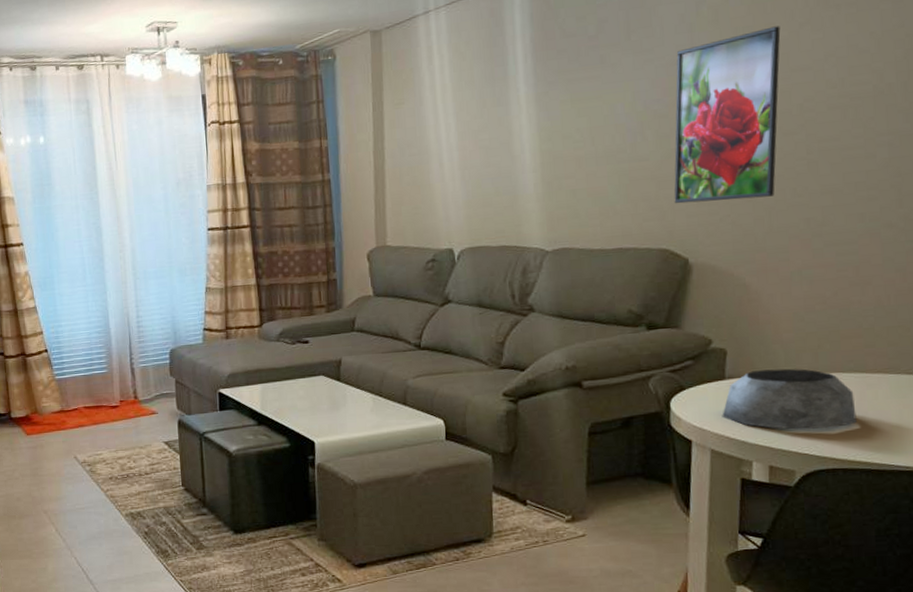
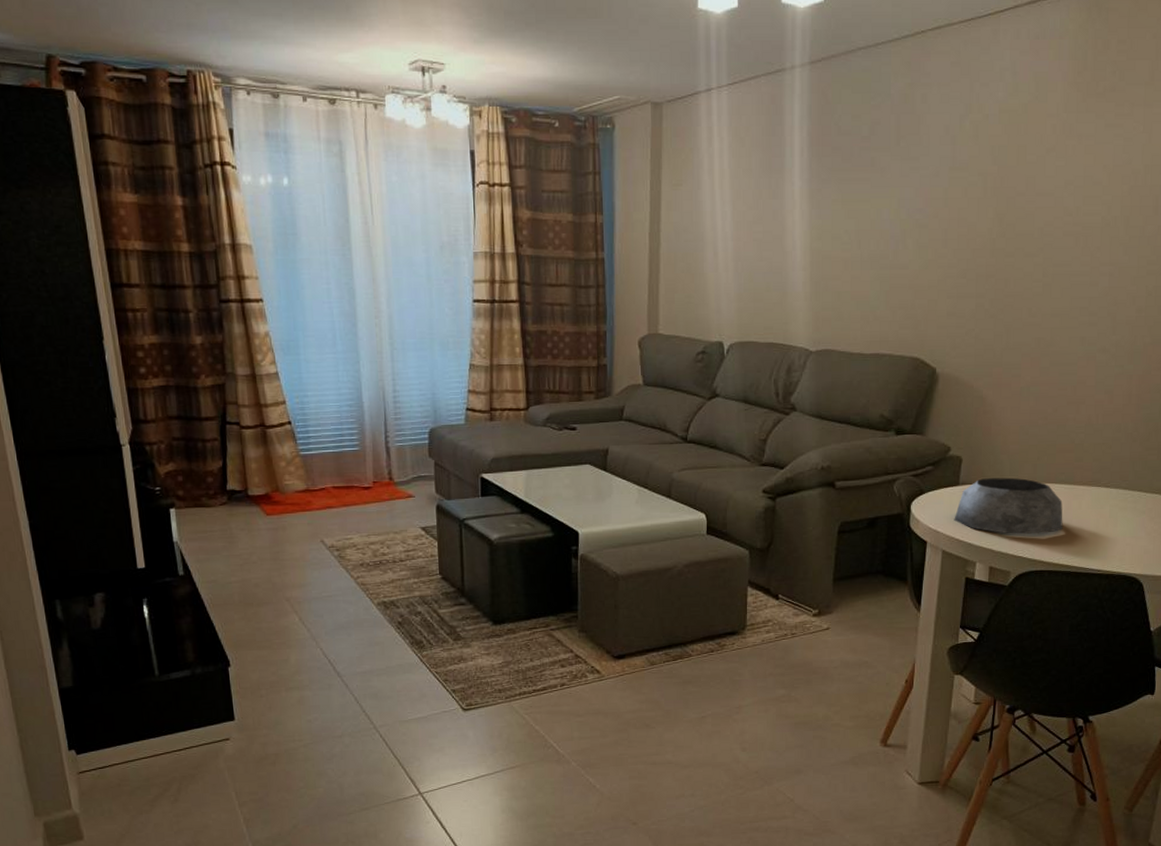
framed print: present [674,26,781,204] -> none [927,149,1030,315]

